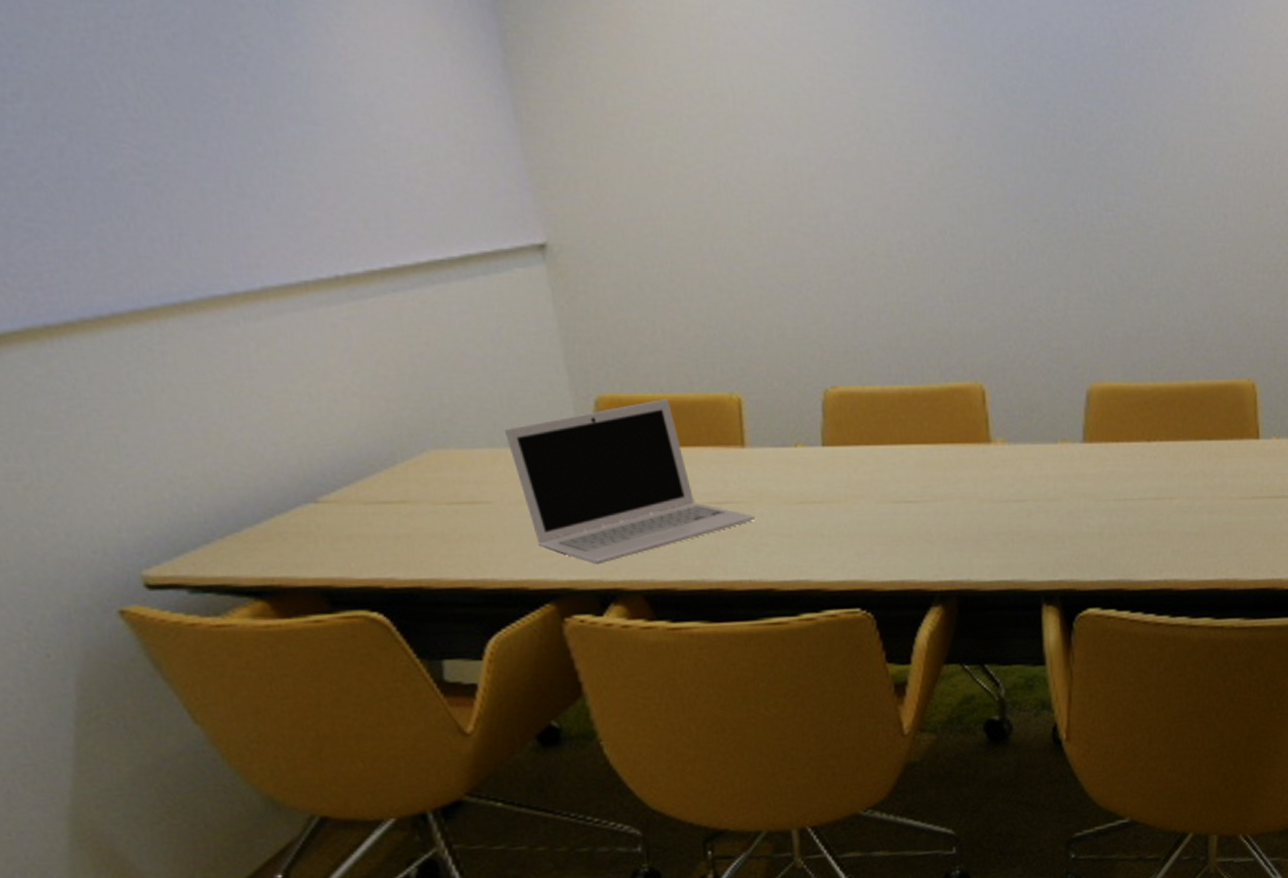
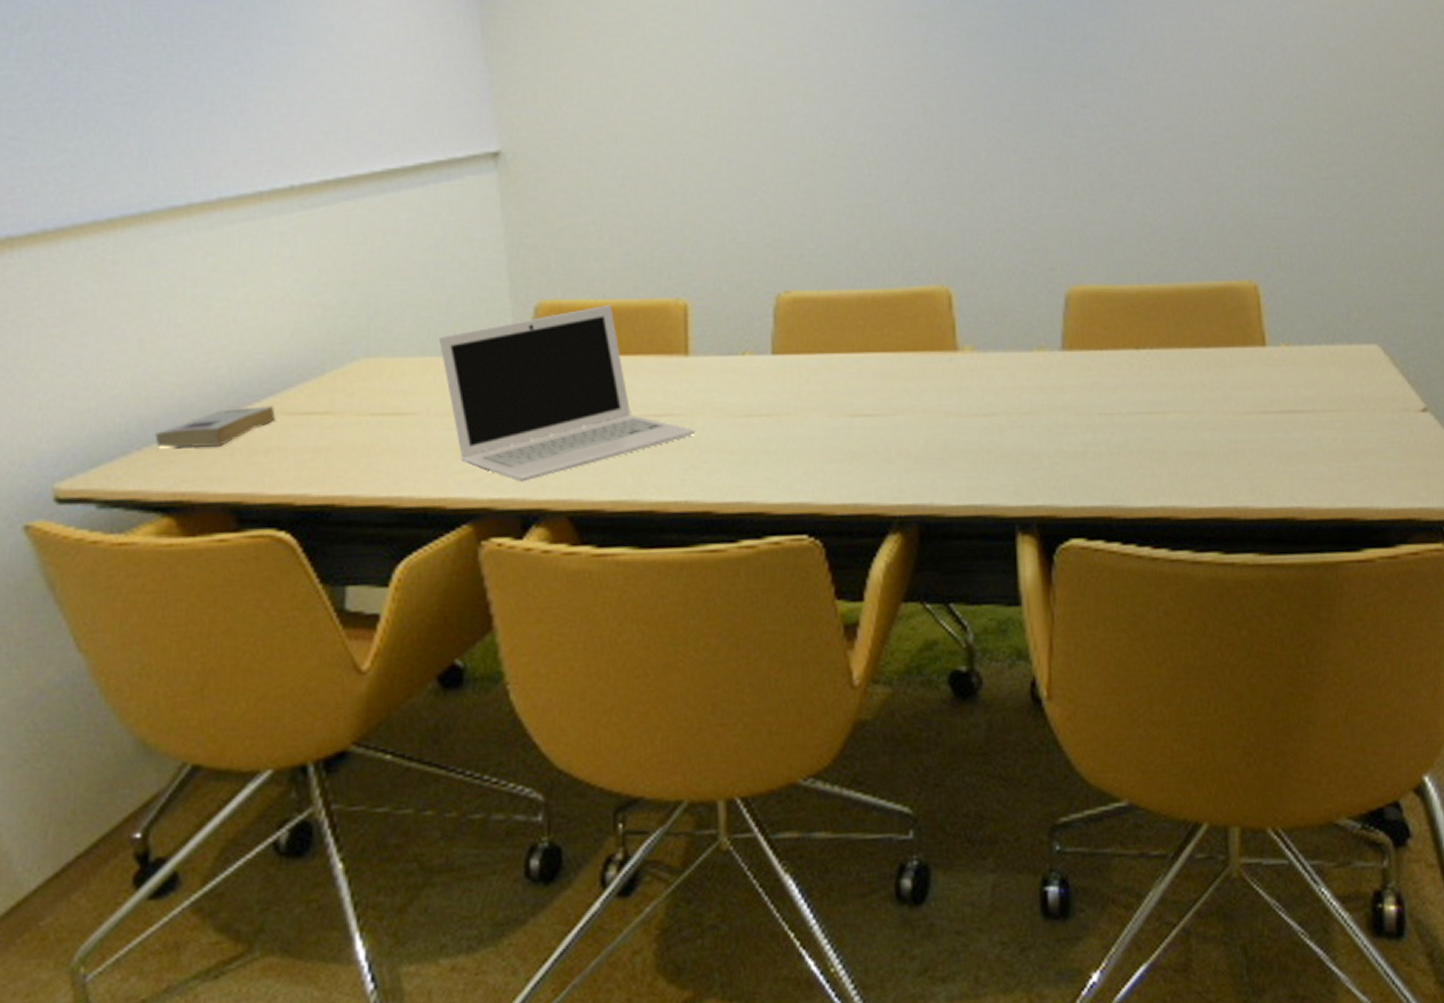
book: none [235,496,354,536] -> present [155,406,276,448]

